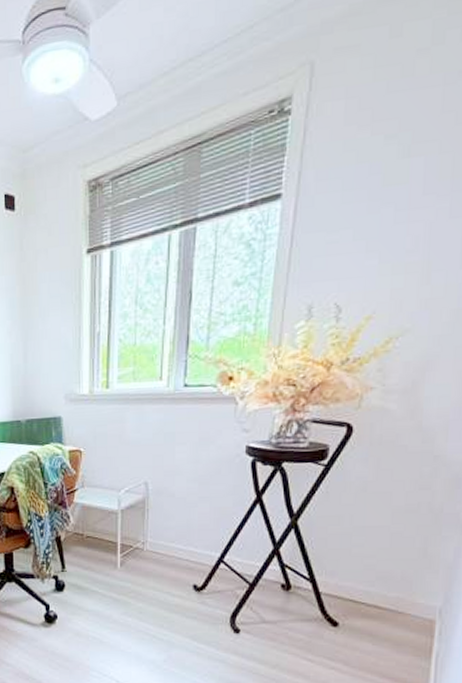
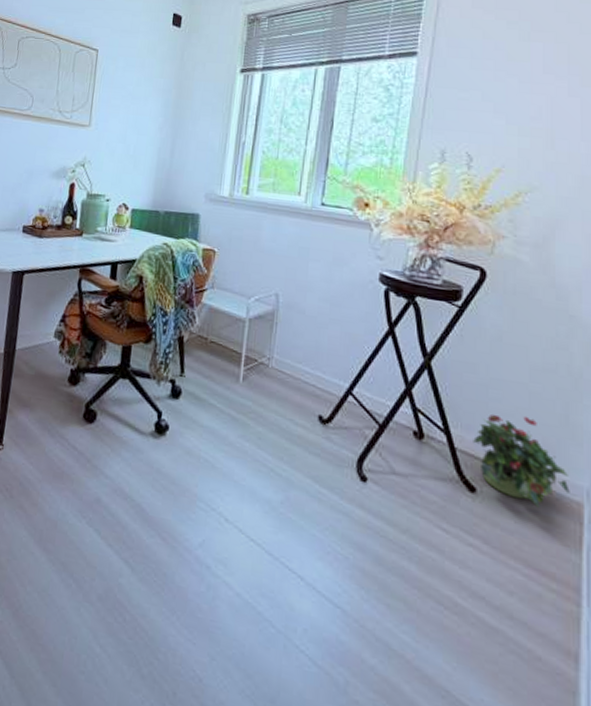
potted plant: none [336,555,424,630] -> present [473,413,570,508]

